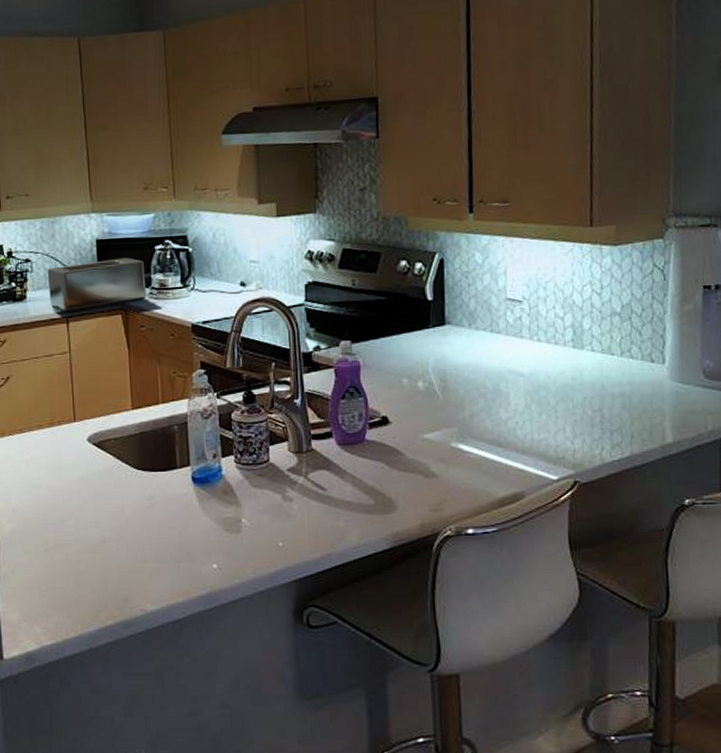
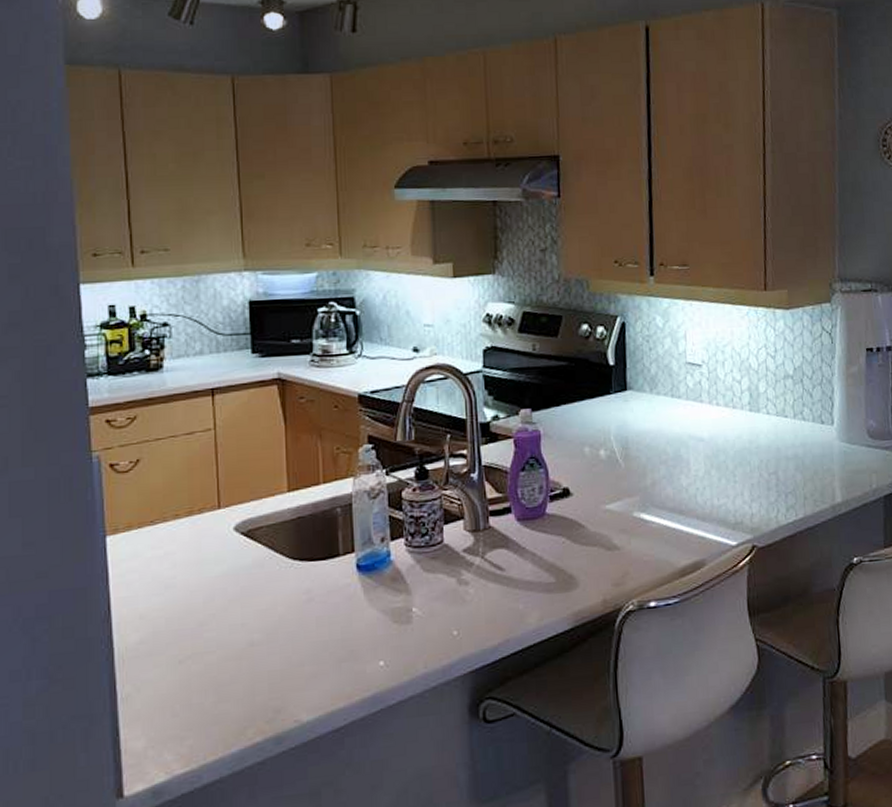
toaster: present [47,257,147,313] -> none [189,321,307,384]

